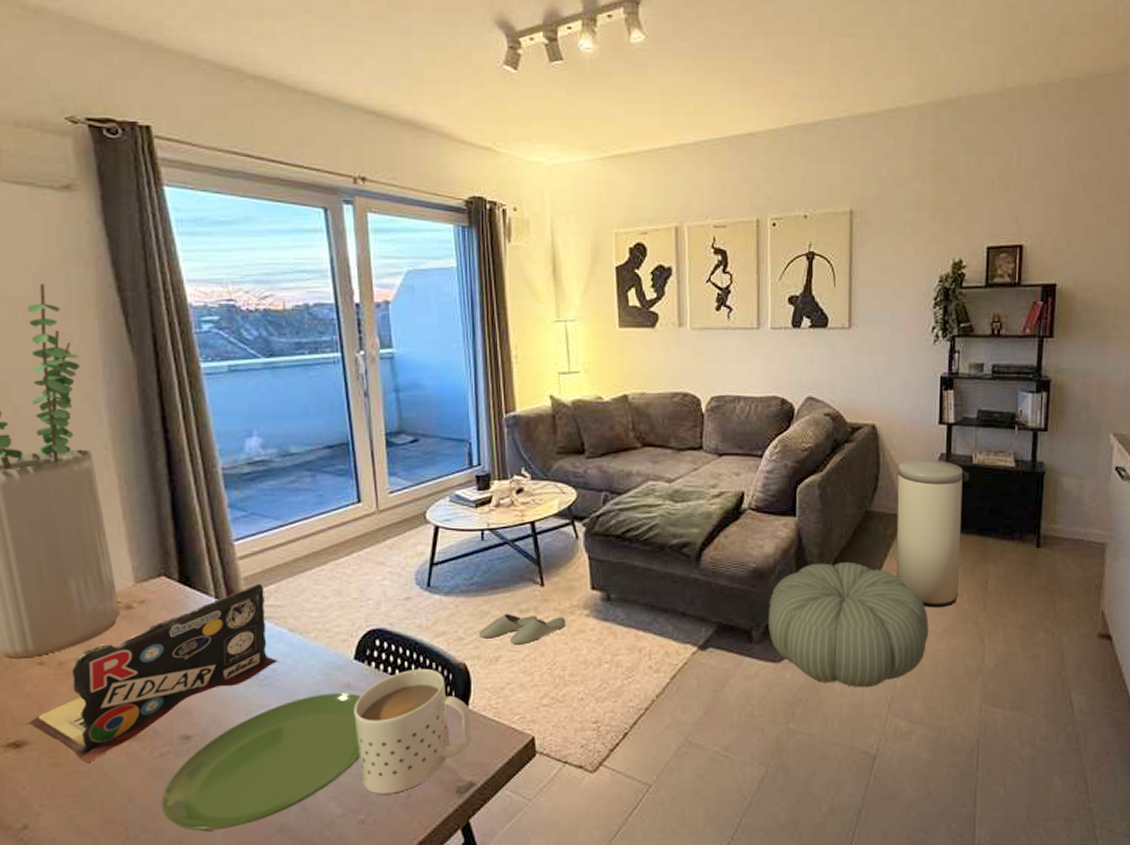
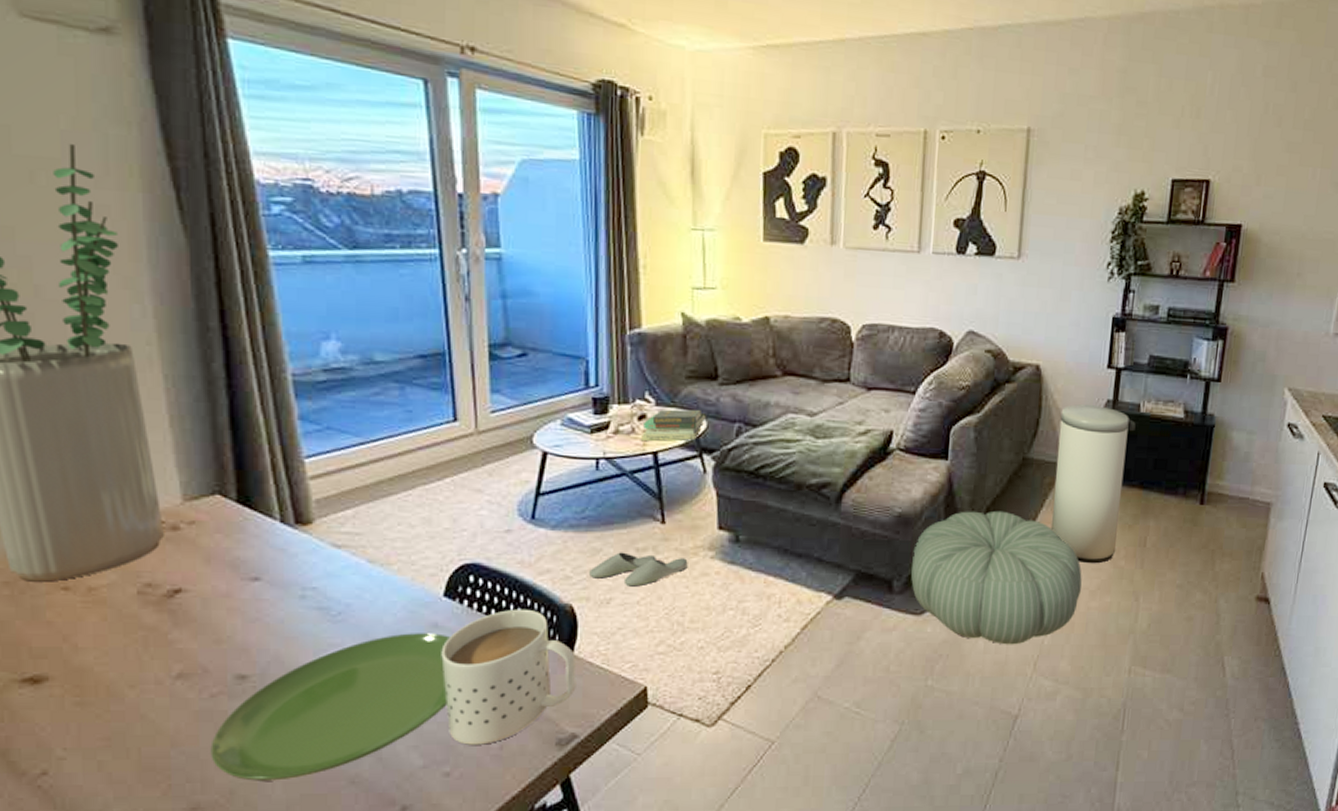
laptop: present [26,583,278,764] -> none [46,507,353,704]
books: none [520,481,576,513] -> present [641,409,706,442]

